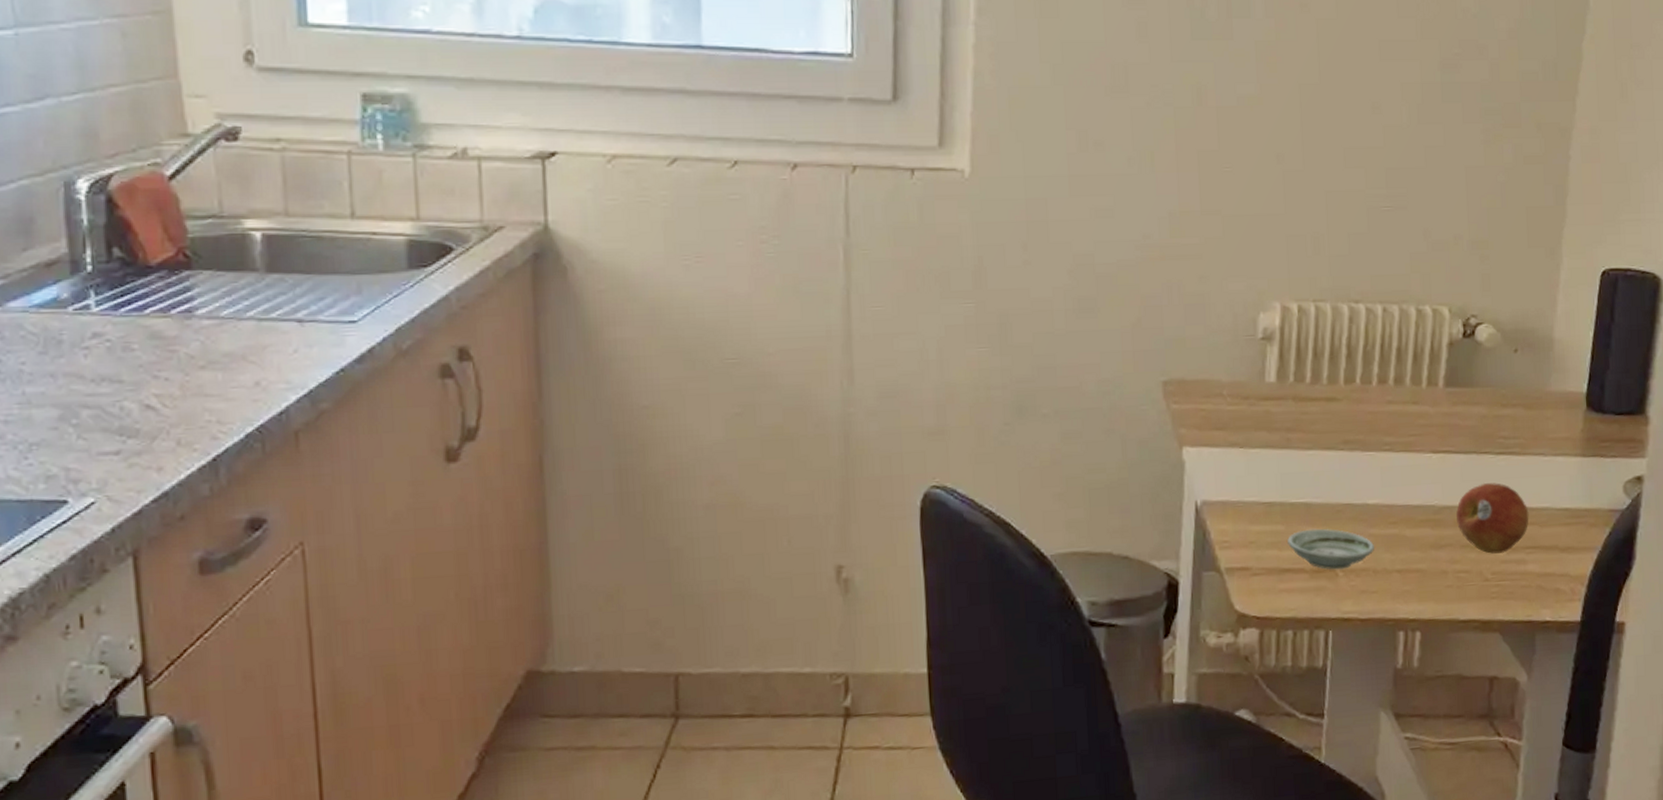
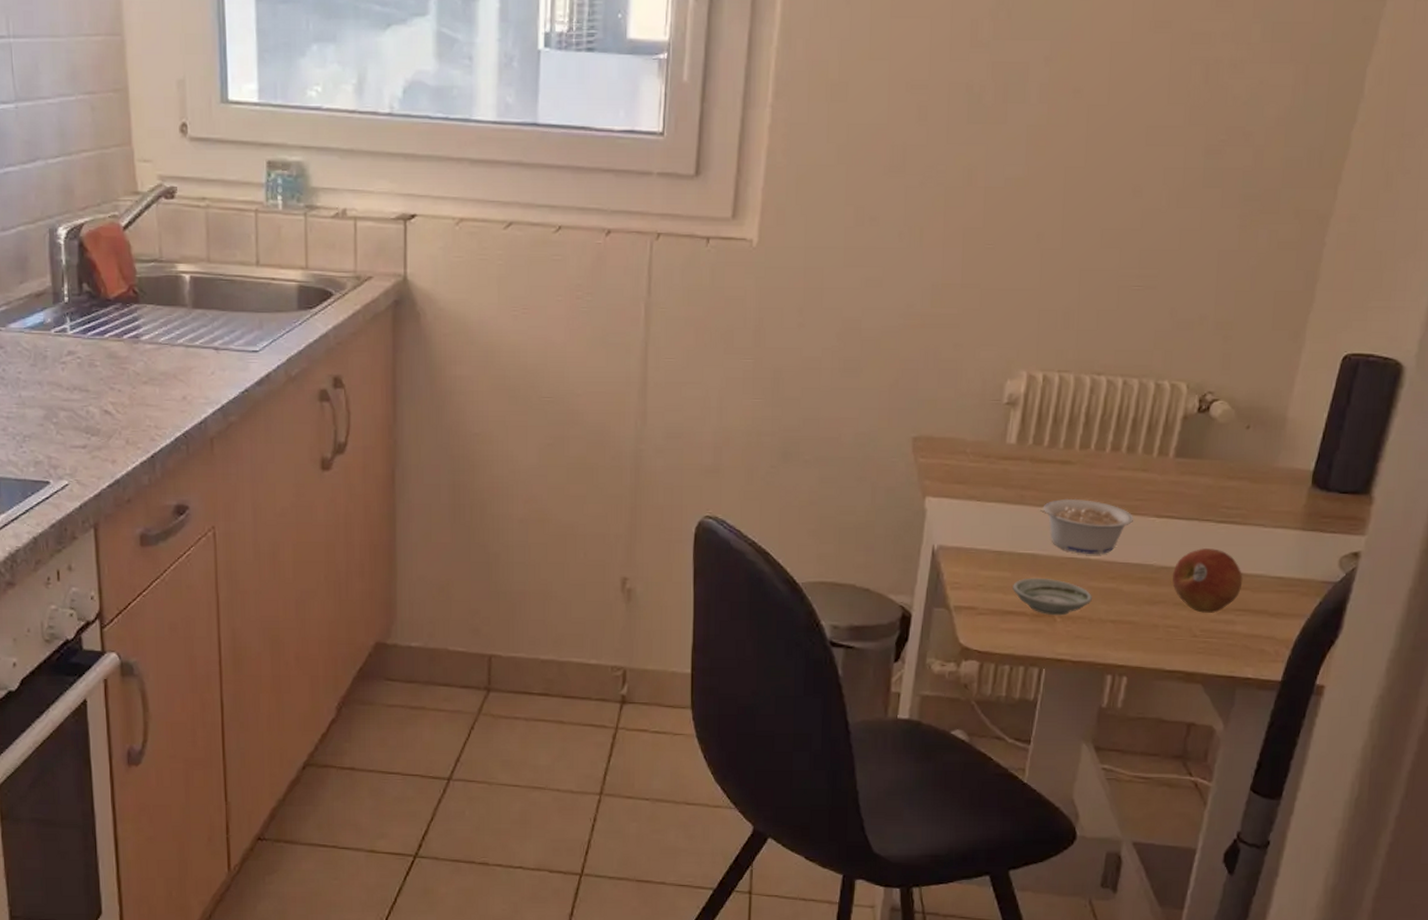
legume: none [1306,439,1409,499] -> present [1038,499,1133,554]

